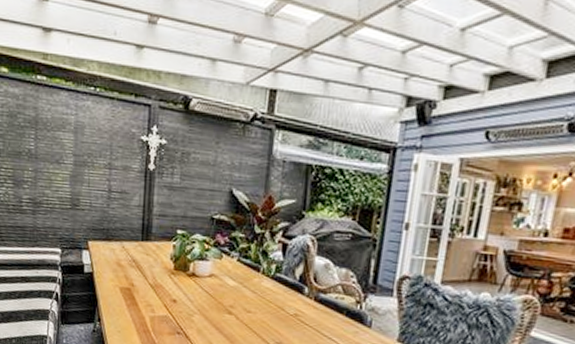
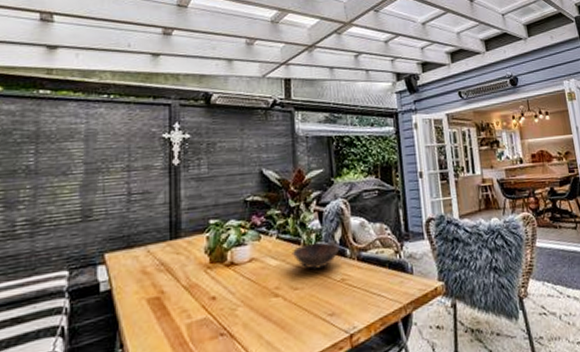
bowl: none [250,272,299,300] -> present [291,241,340,271]

